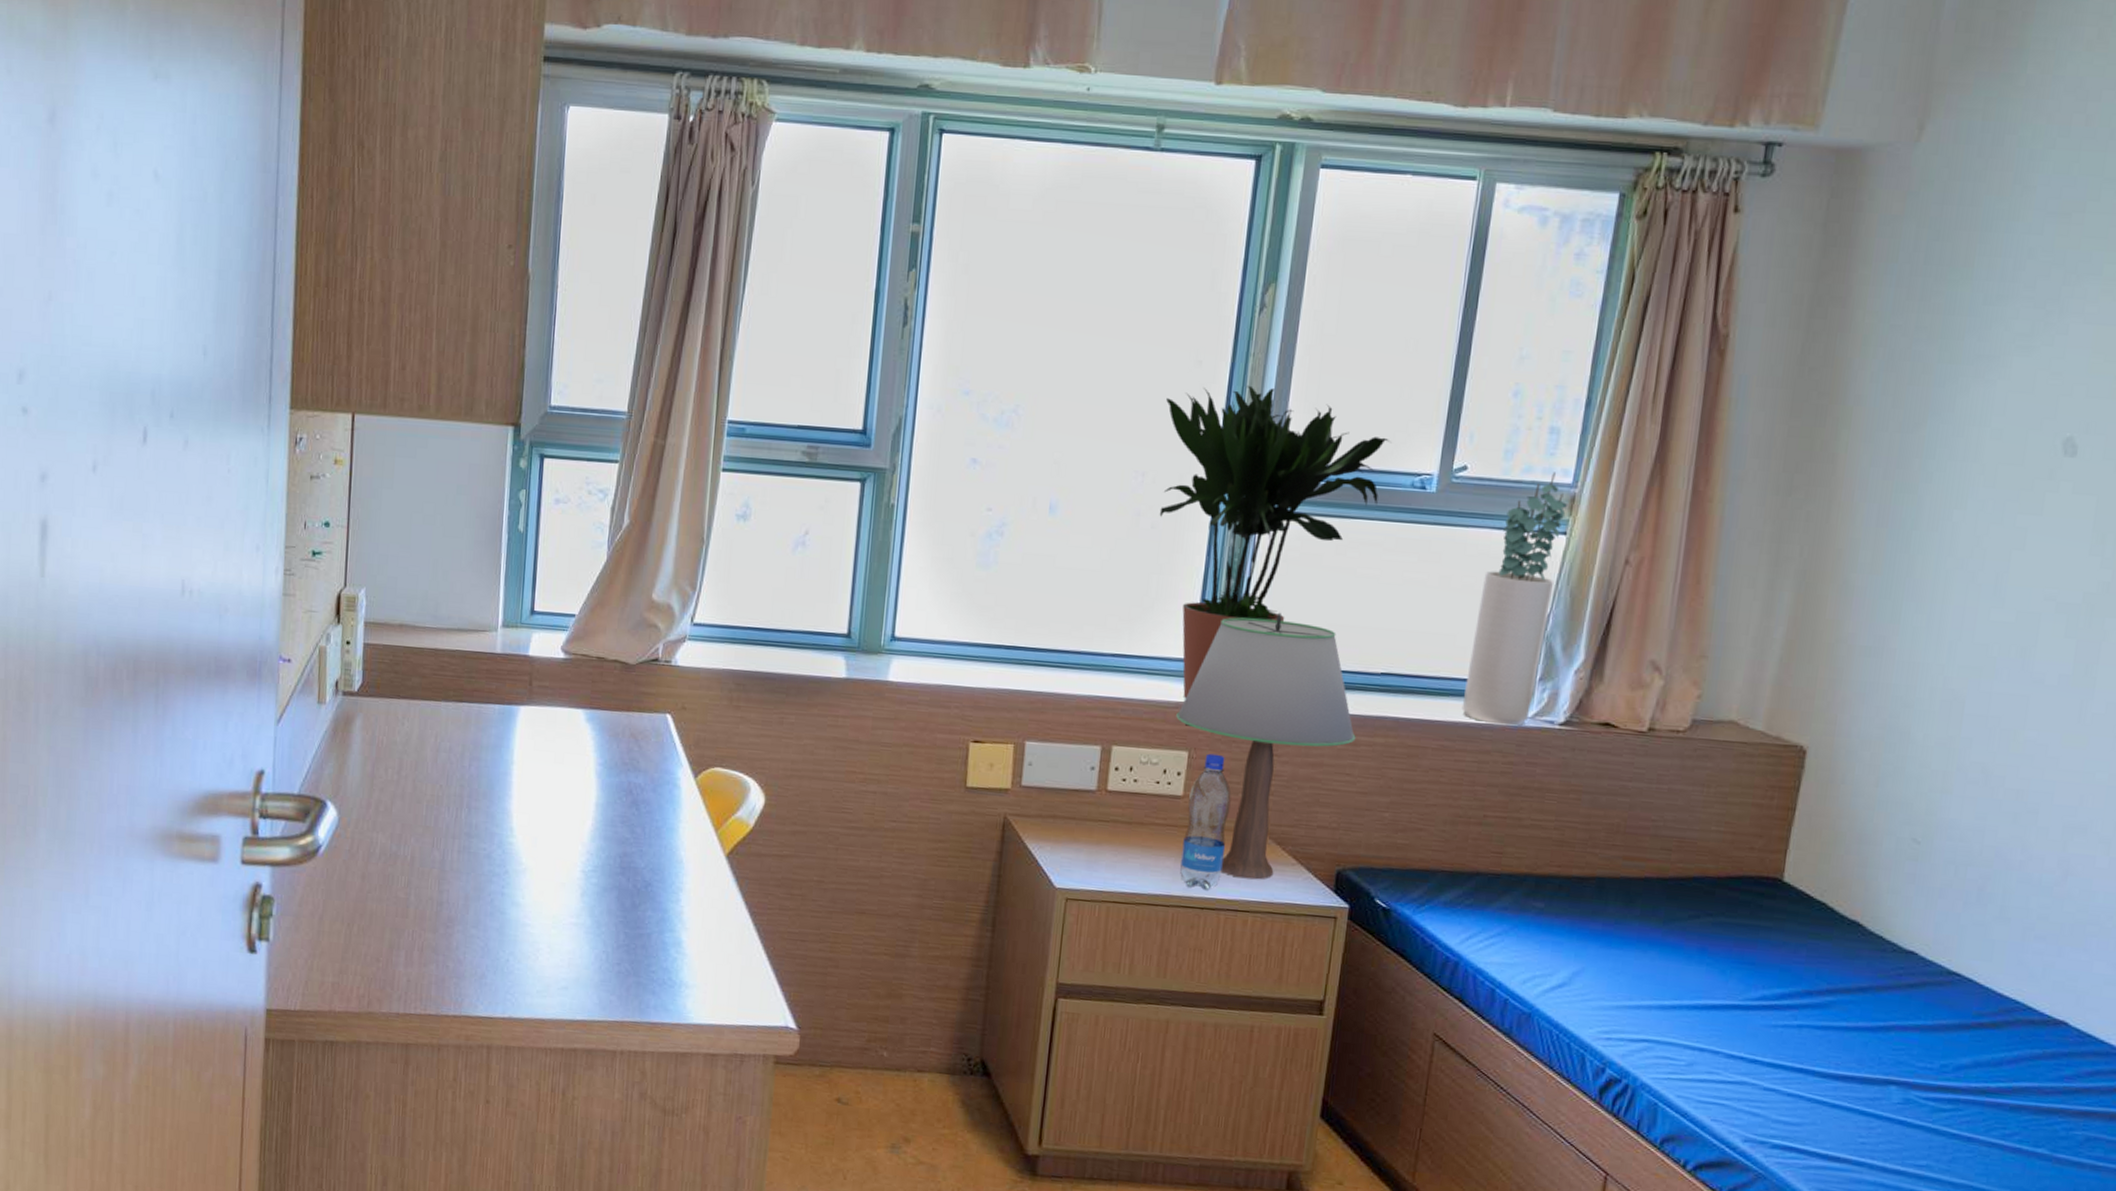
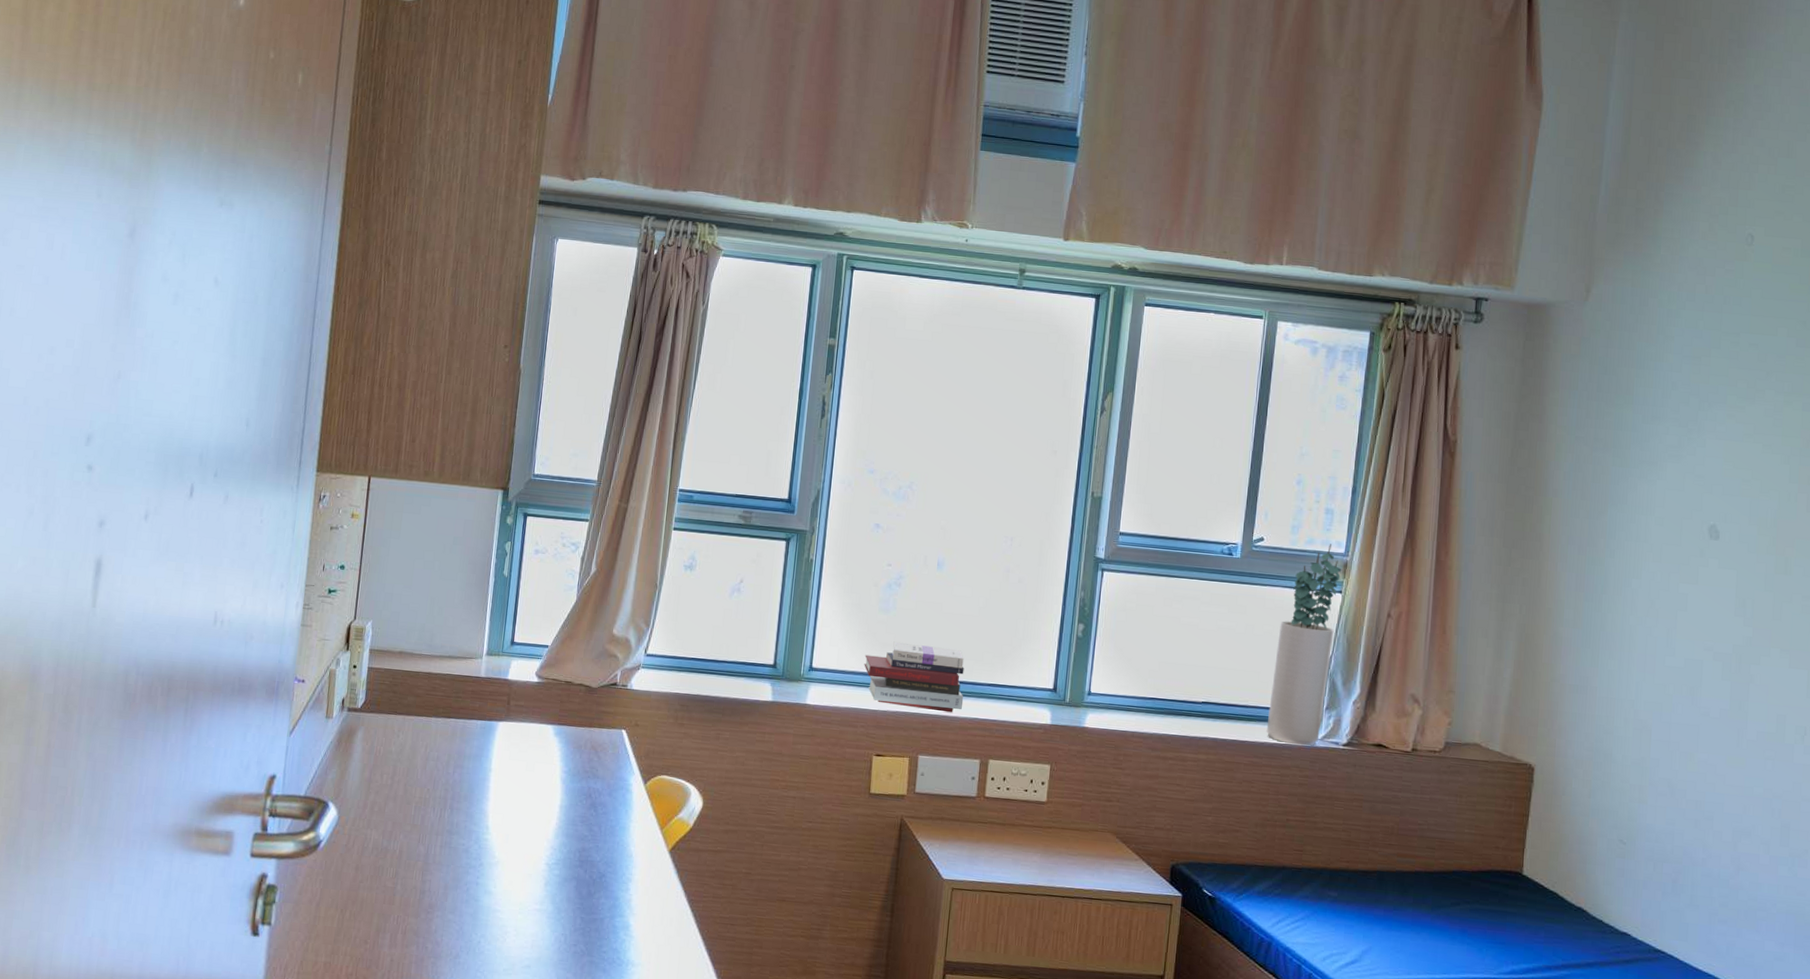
books: none [958,604,1082,690] -> present [864,641,964,713]
potted plant: present [1159,385,1392,698] -> none [1025,471,1205,720]
table lamp: present [1176,612,1356,880] -> none [1040,652,1184,873]
bottle: present [1180,753,1232,892] -> none [1045,766,1086,883]

